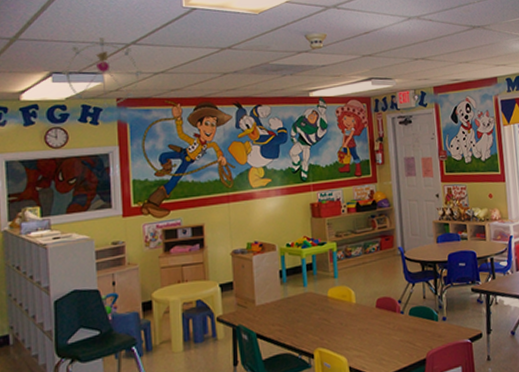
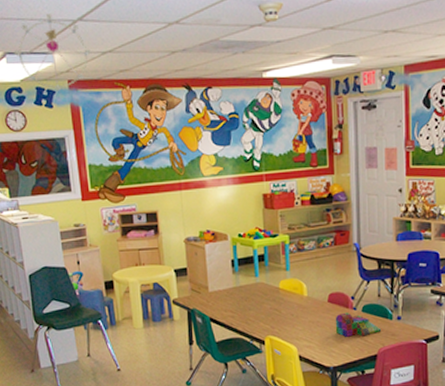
puzzle: none [383,317,429,343] -> present [335,312,382,337]

